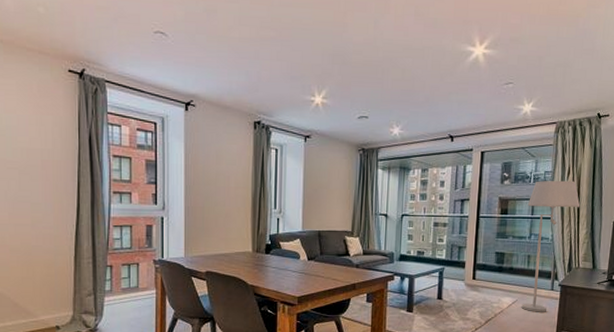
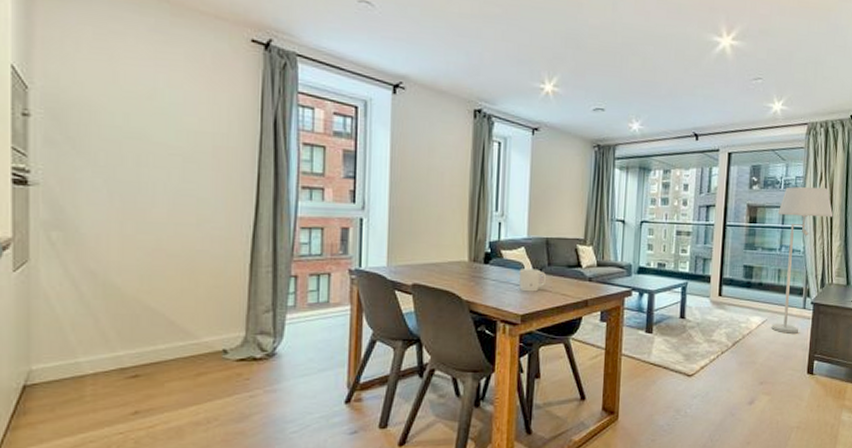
mug: none [296,257,320,277] -> present [519,269,547,292]

